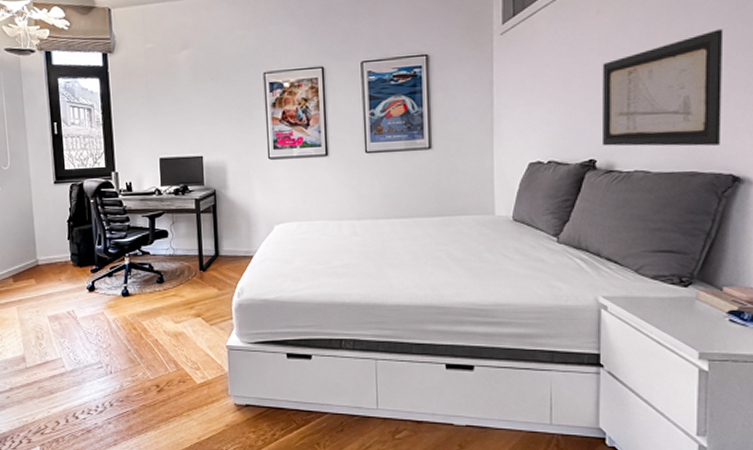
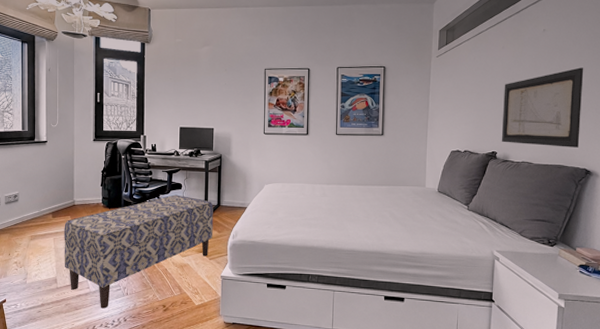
bench: none [28,245,212,392] -> present [64,195,213,309]

